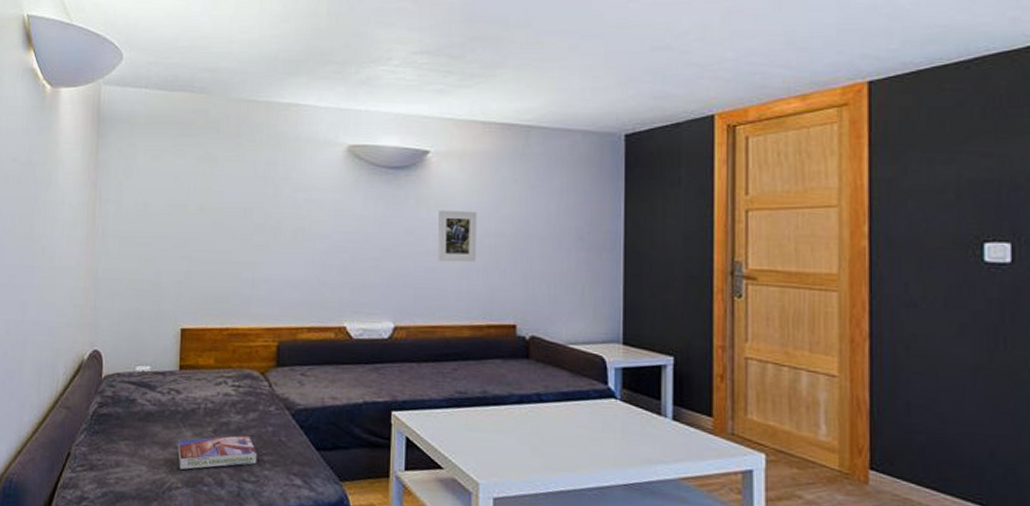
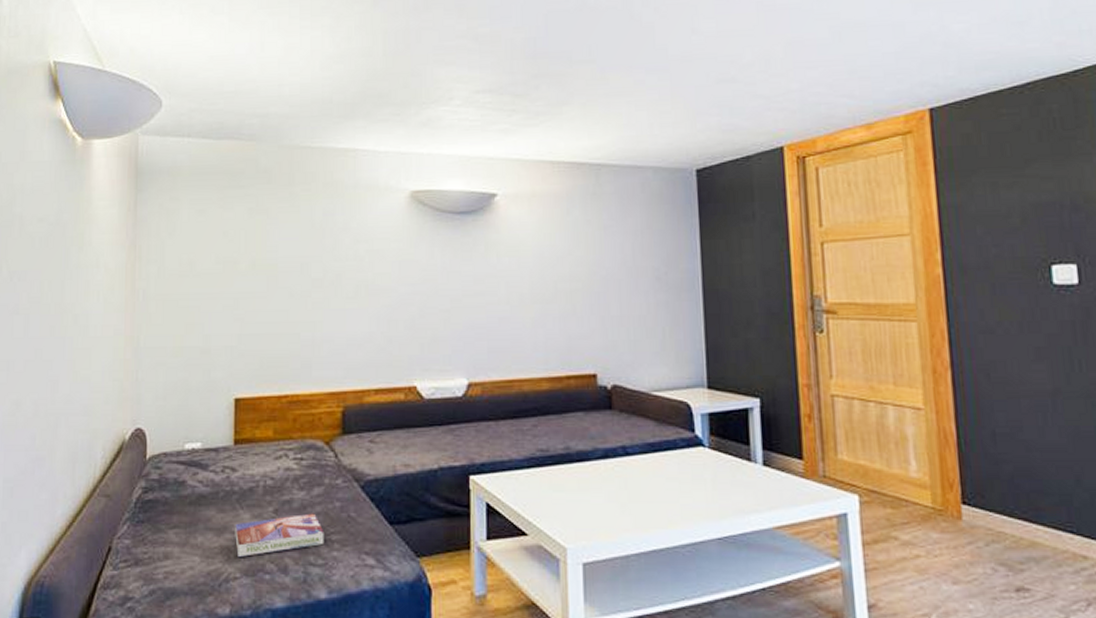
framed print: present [438,210,477,262] -> none [510,255,552,311]

